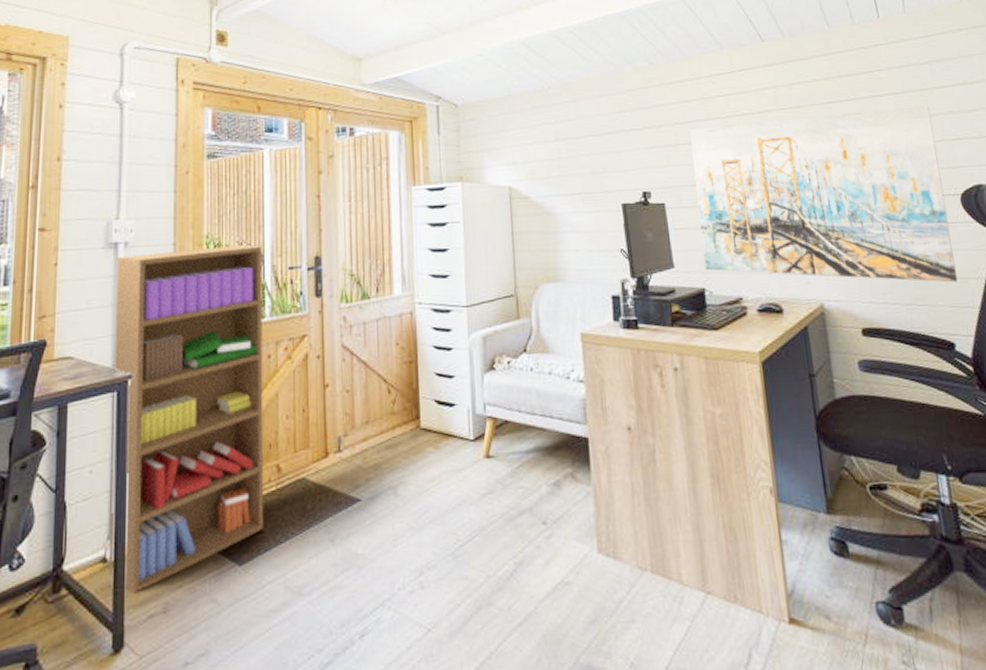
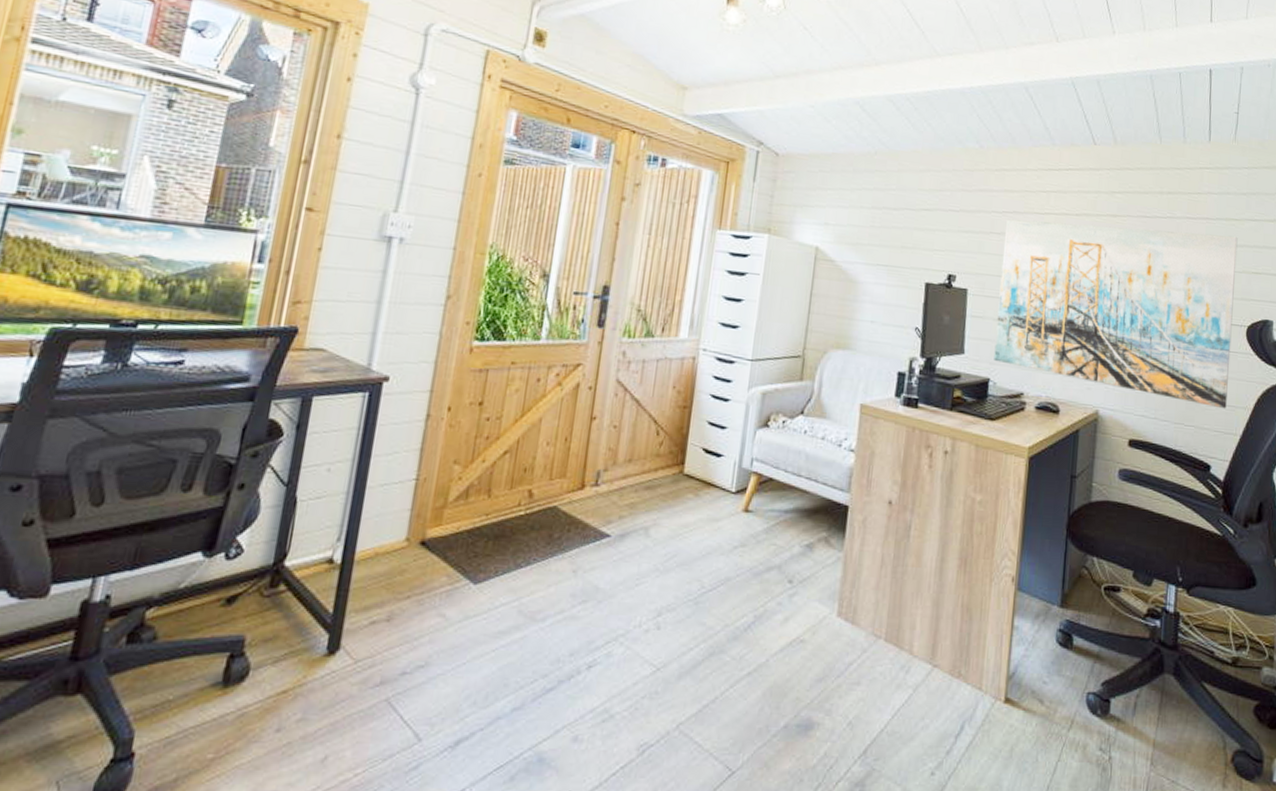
bookshelf: present [109,245,265,594] -> none [334,252,548,599]

